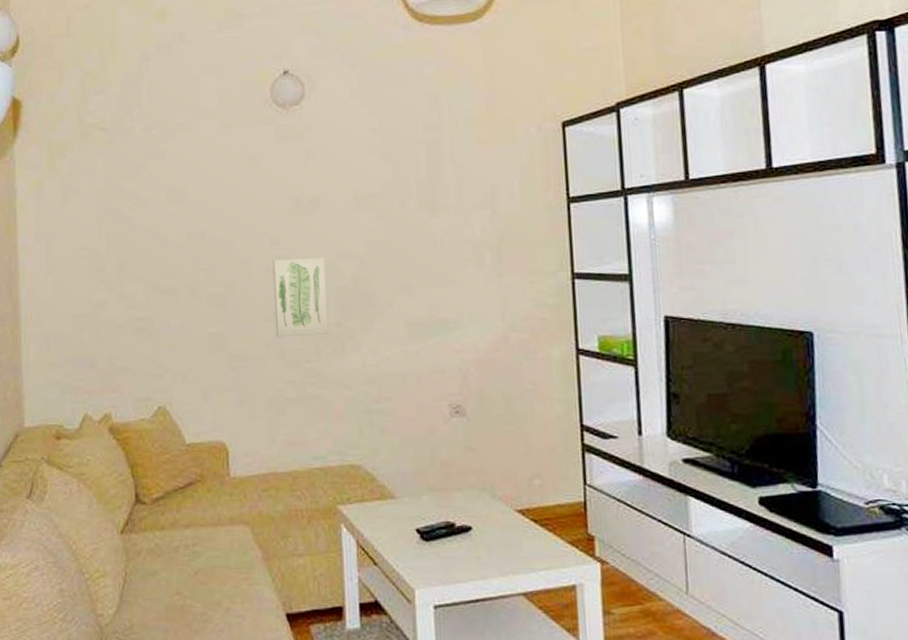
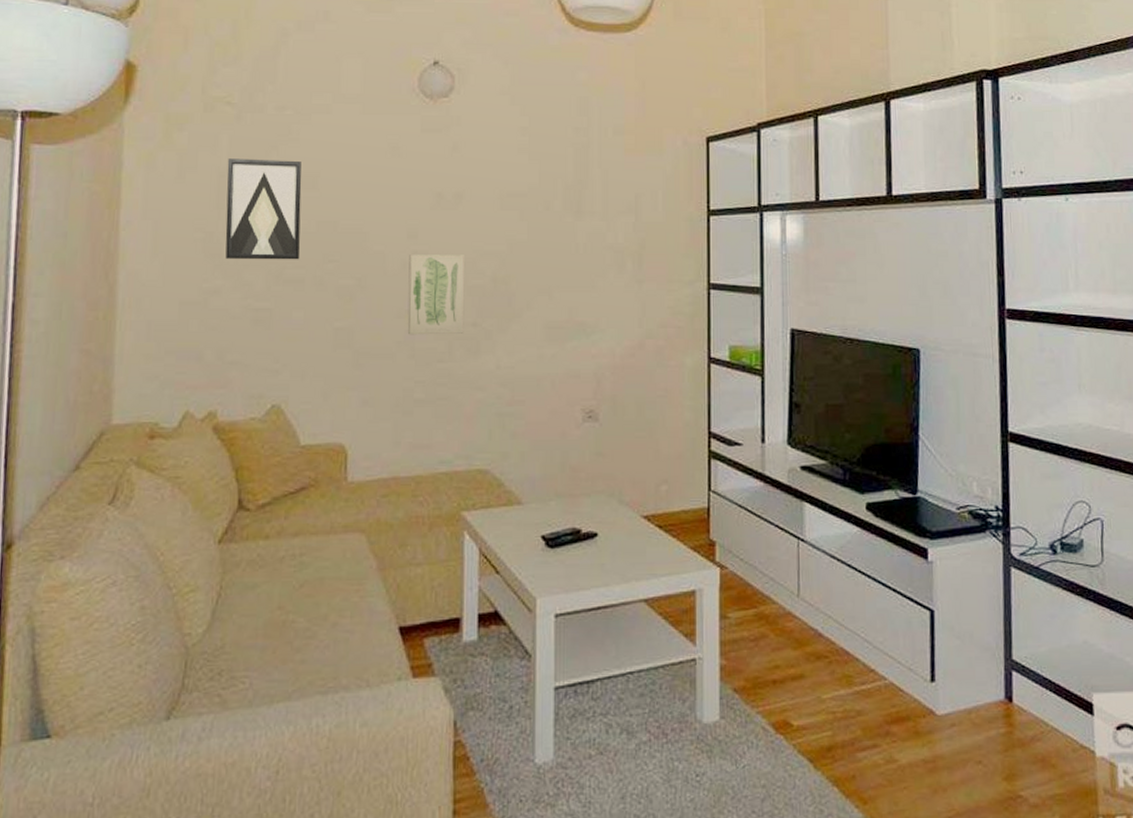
wall art: none [104,177,174,273] -> present [225,158,302,260]

